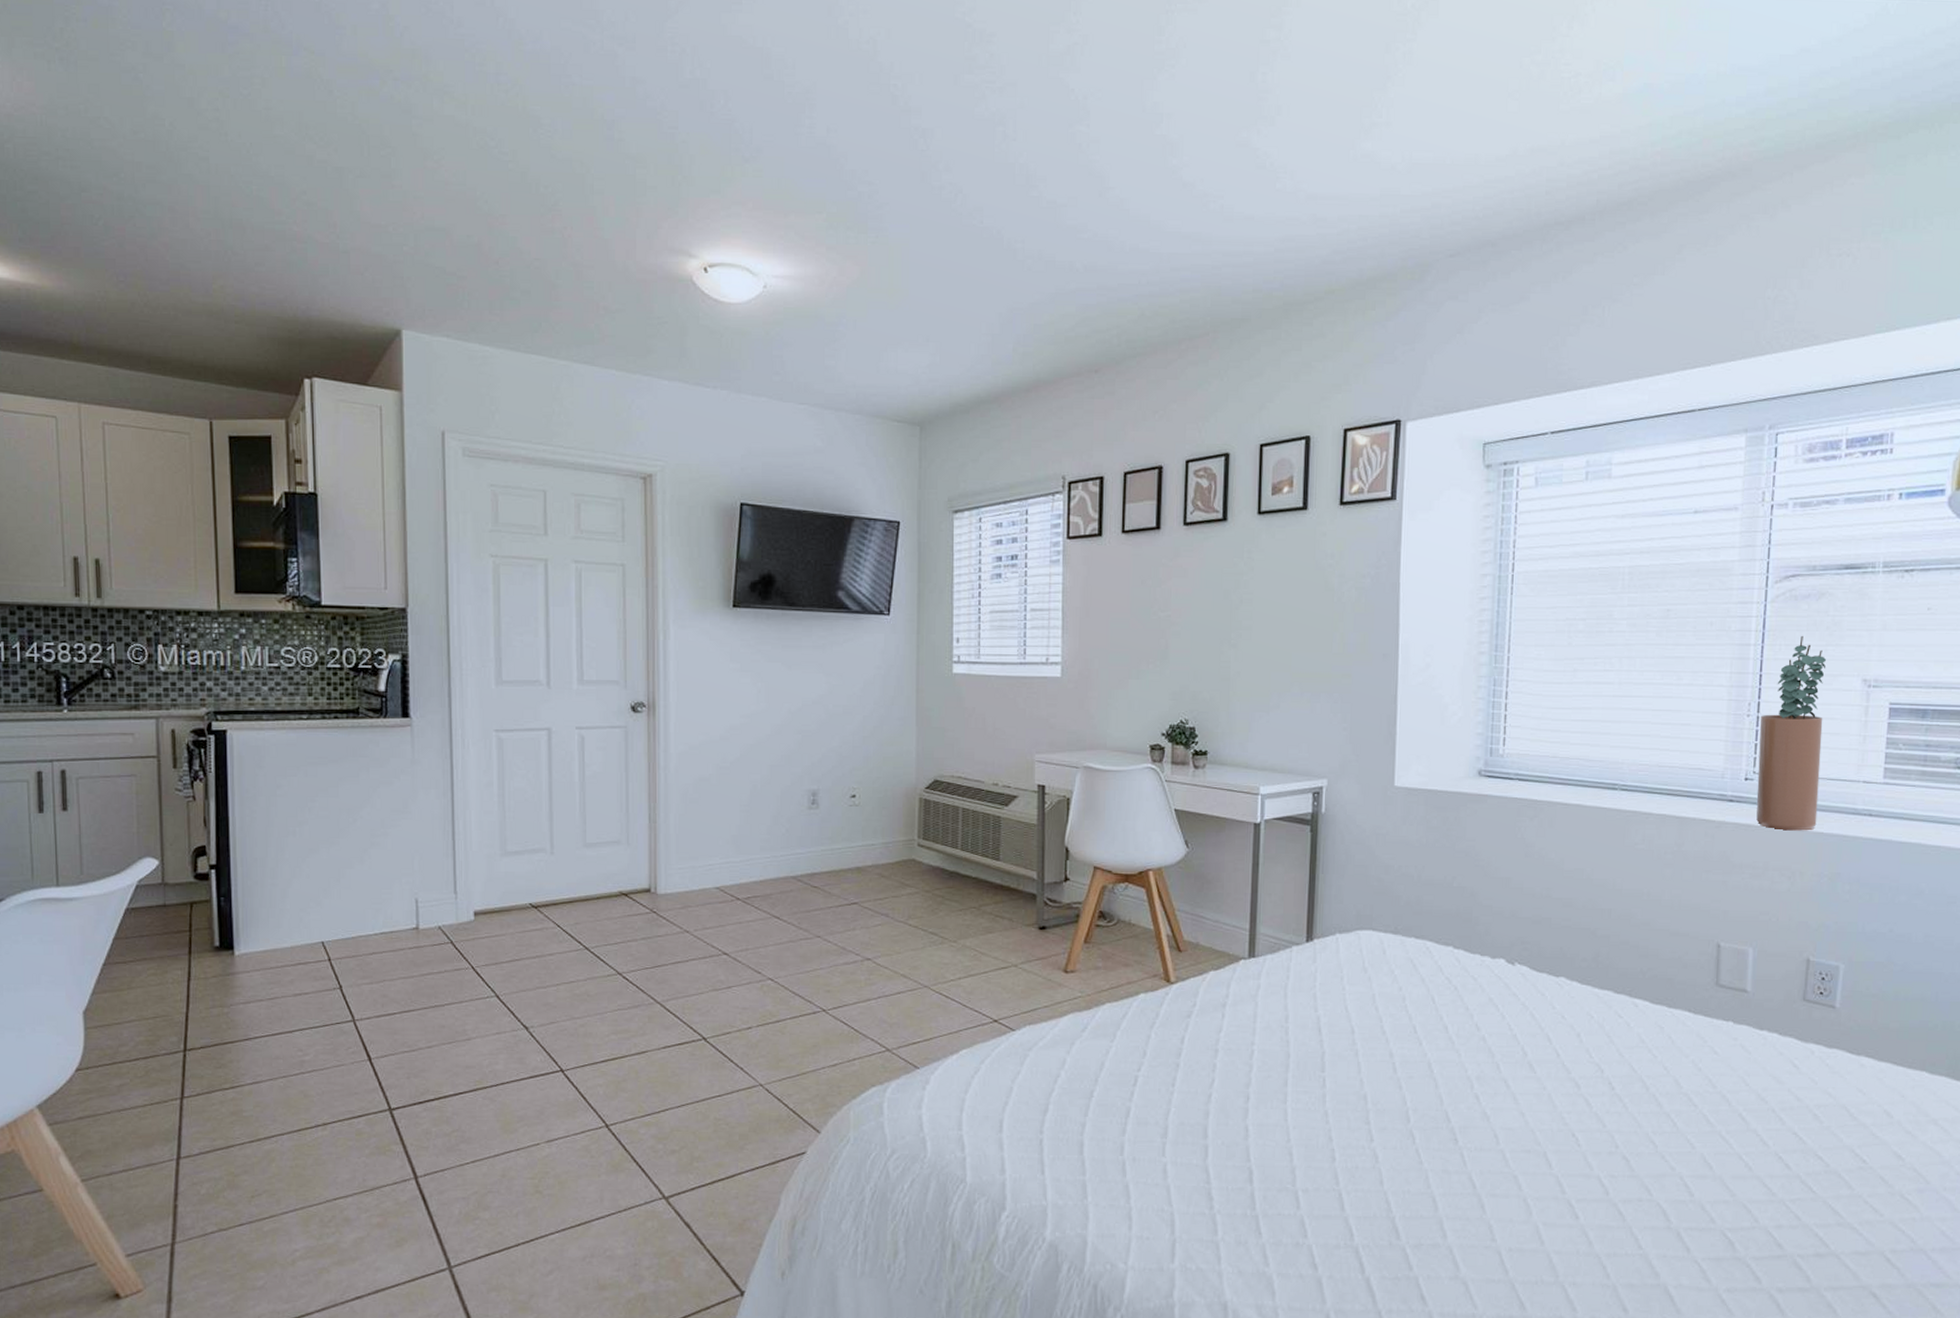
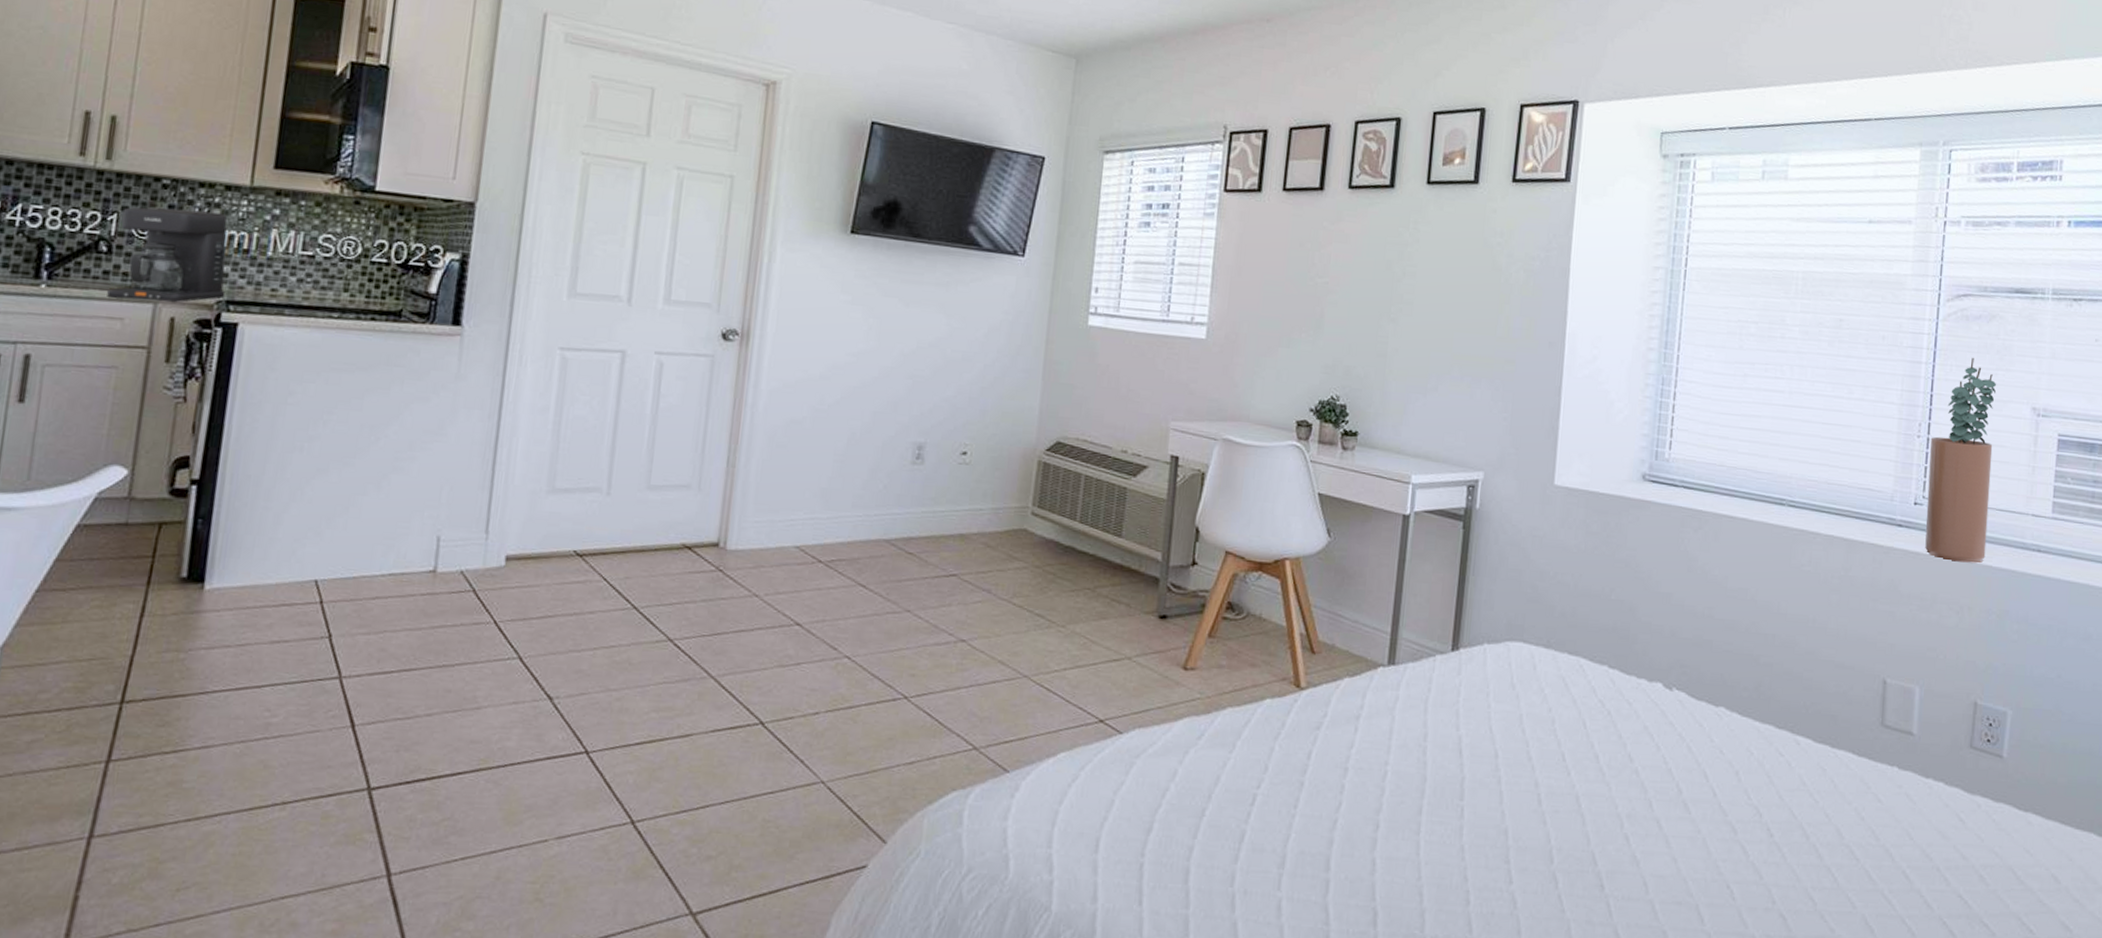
coffee maker: none [117,635,212,718] -> present [107,207,228,303]

